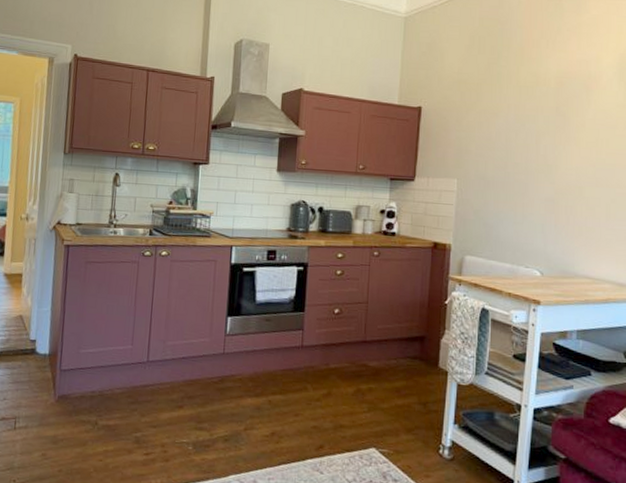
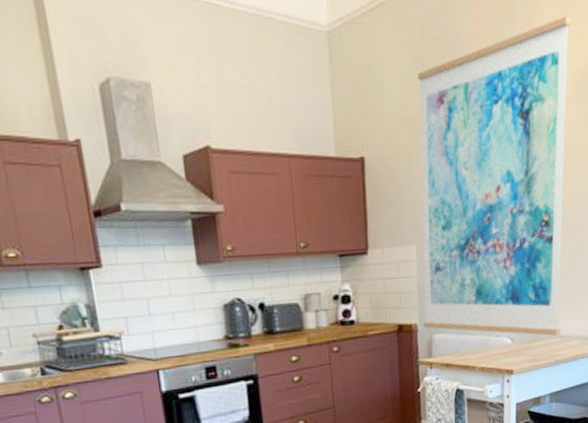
wall art: none [457,14,616,277] -> present [418,15,572,336]

